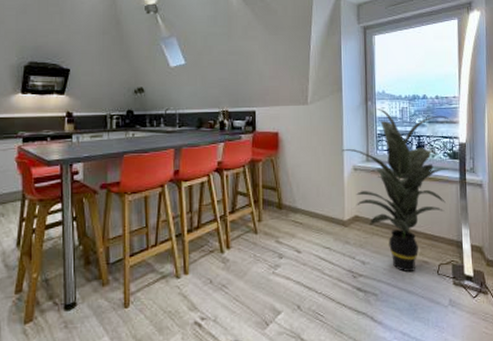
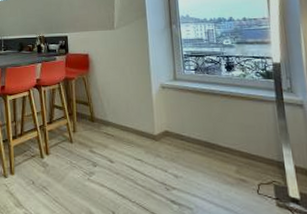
indoor plant: present [342,109,451,273] -> none [149,31,263,190]

